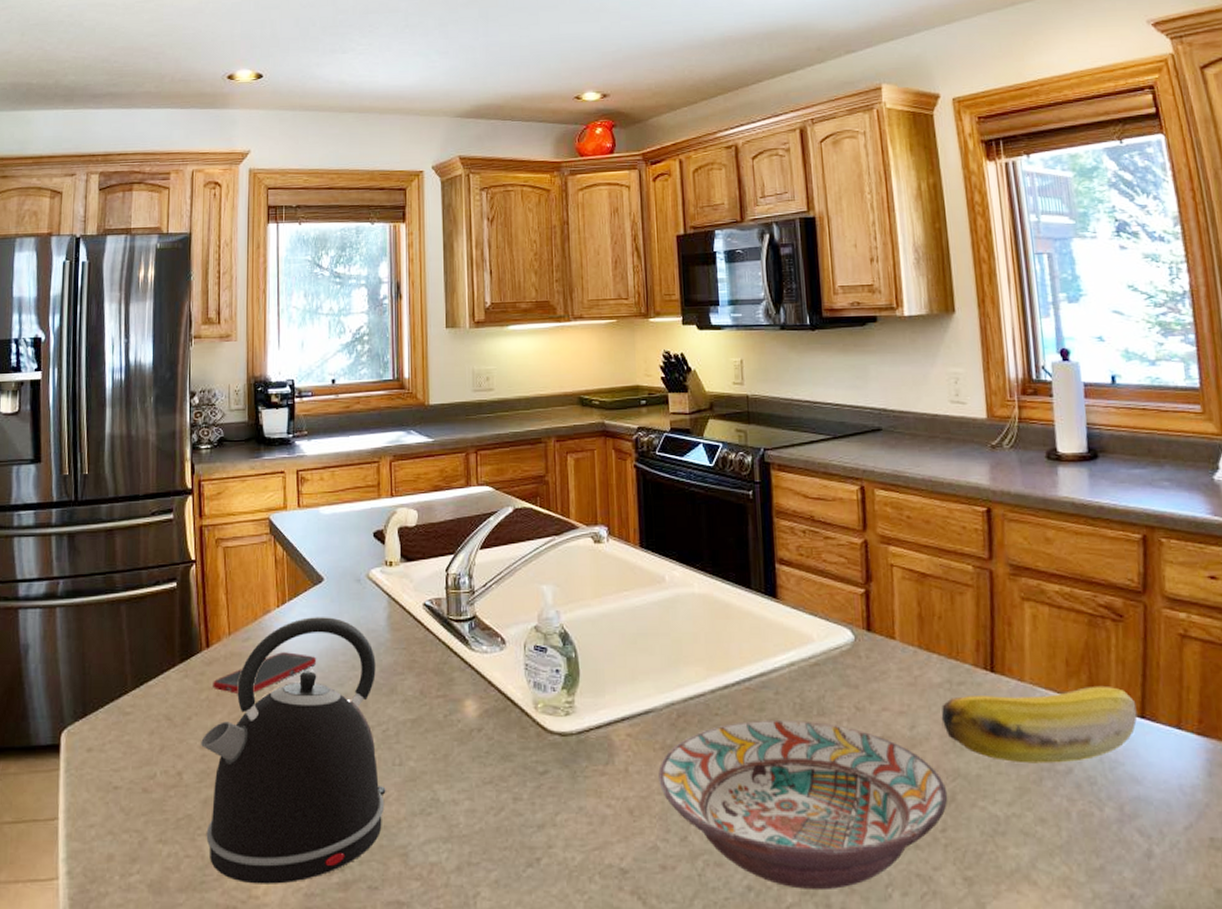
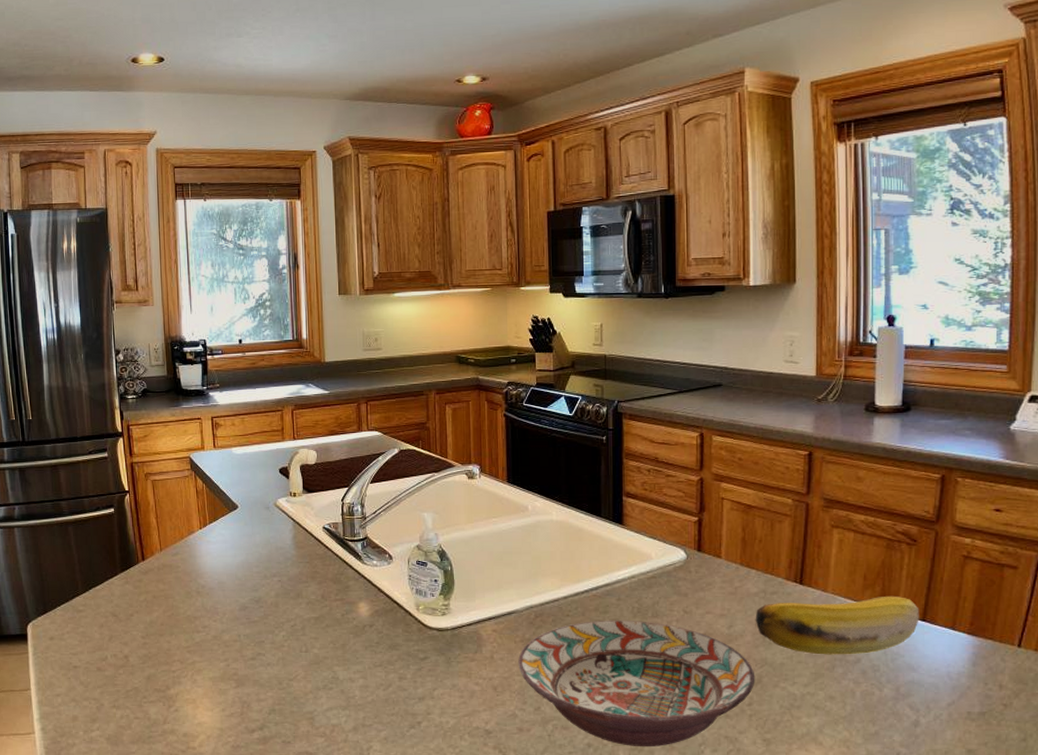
kettle: present [201,617,386,884] -> none [142,537,295,739]
cell phone: present [213,652,317,694] -> none [149,564,235,596]

